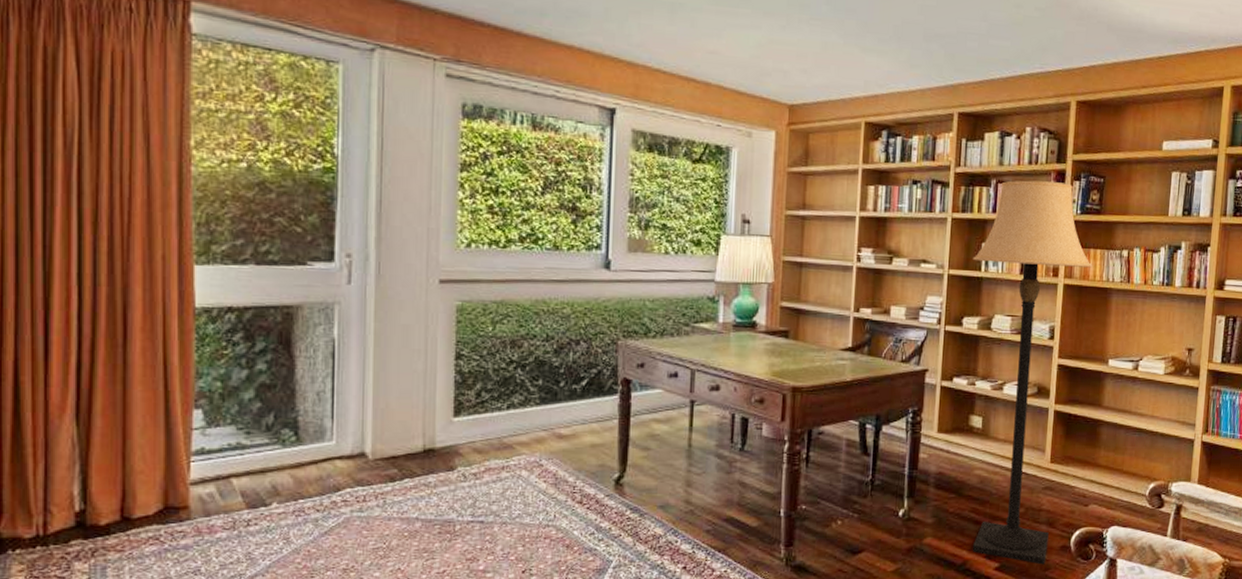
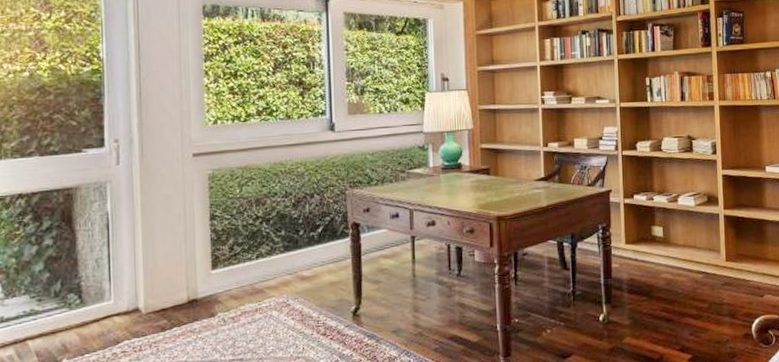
lamp: present [972,180,1093,565] -> none [640,20,742,353]

